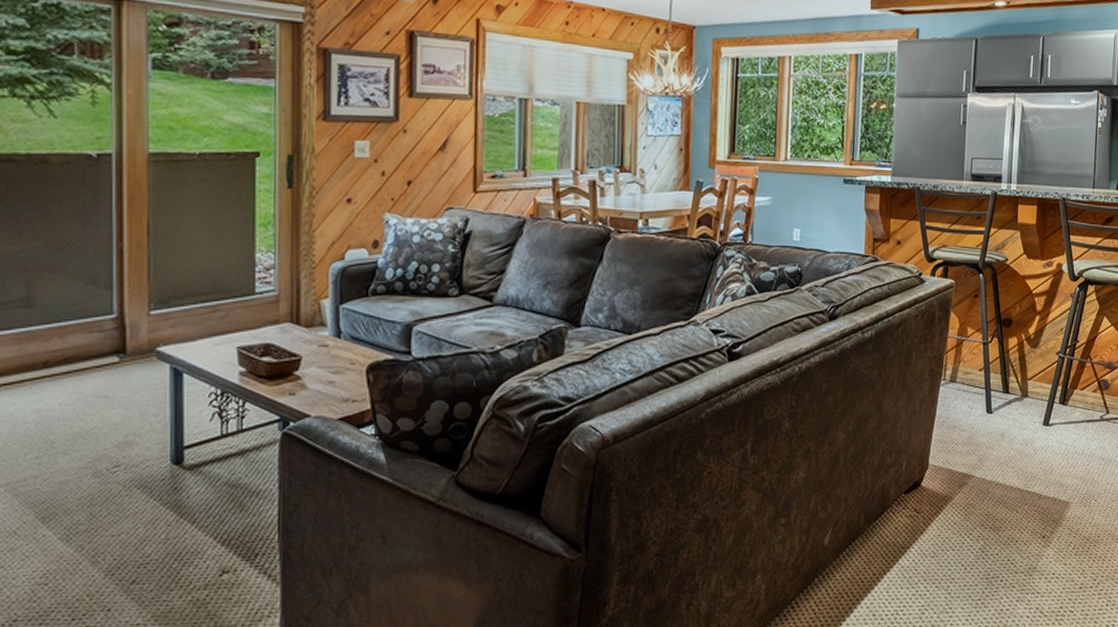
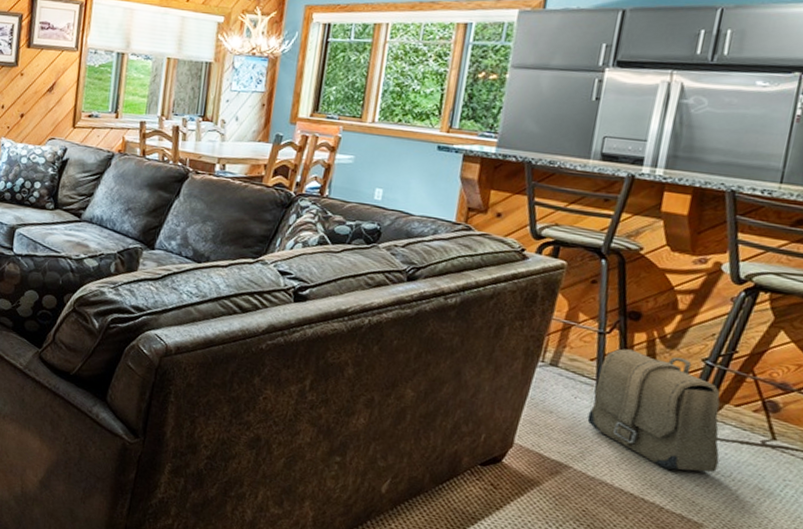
backpack: none [982,354,1075,458] -> present [587,348,721,473]

